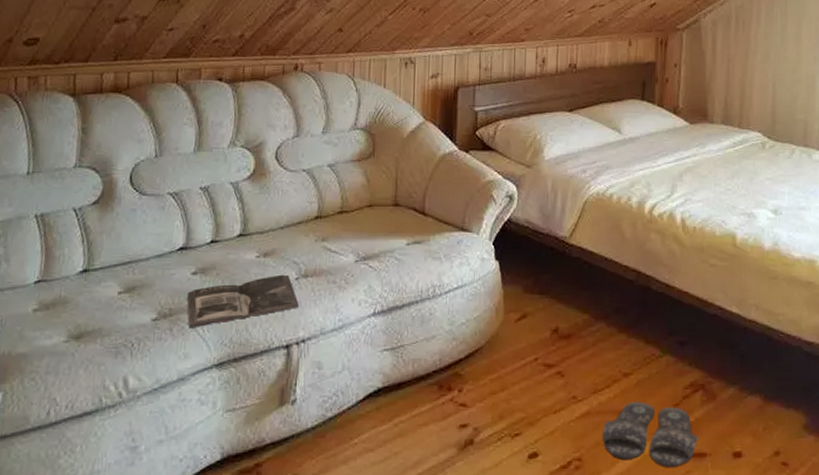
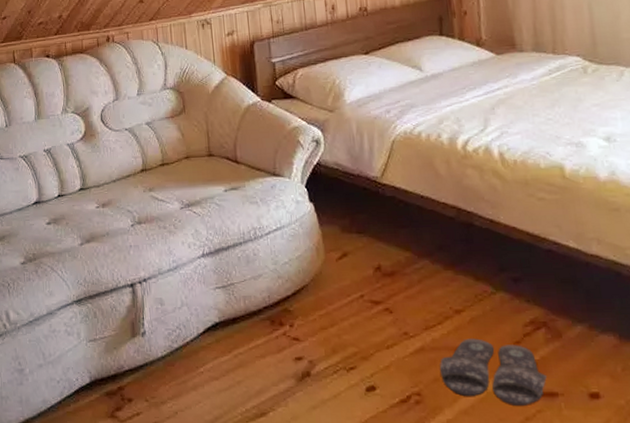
magazine: present [187,274,299,329] -> none [45,222,137,270]

